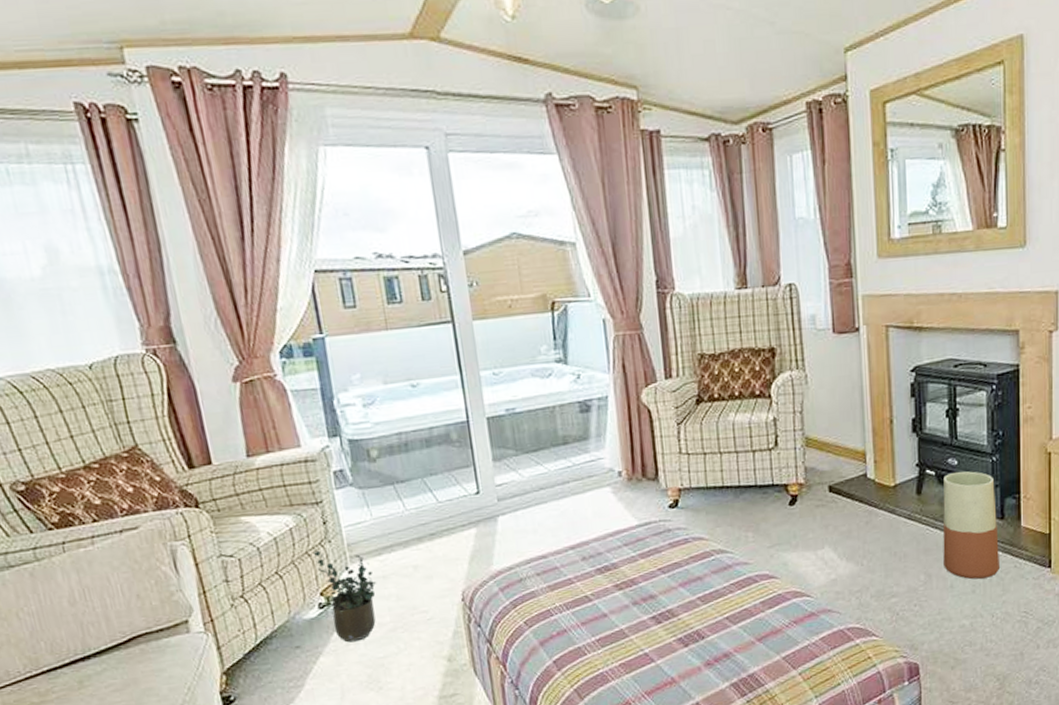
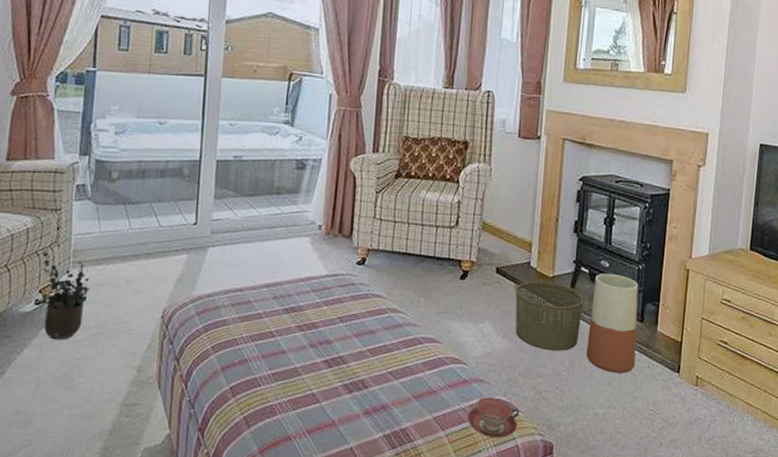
teacup: none [819,626,877,669] -> present [467,397,520,438]
basket: none [851,492,936,567] -> present [514,280,586,351]

